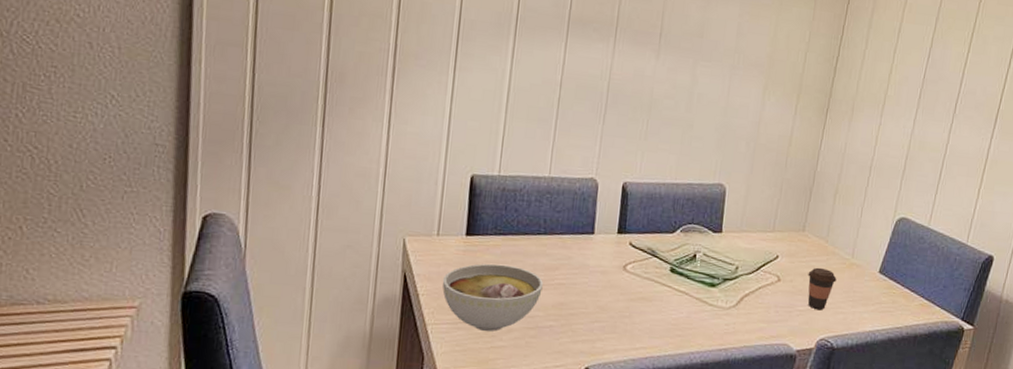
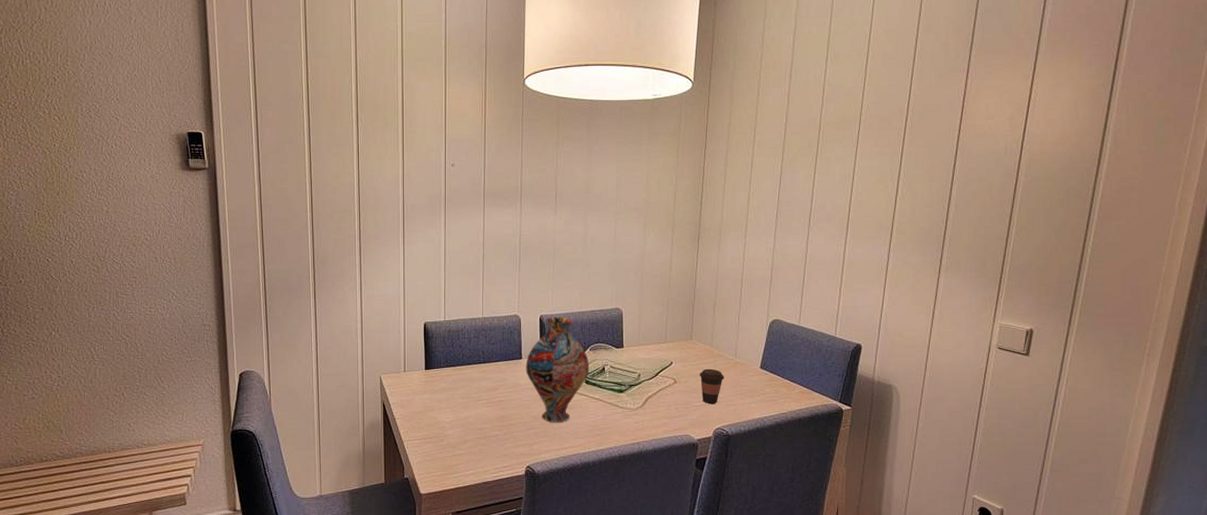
bowl: present [442,263,543,332] -> none [411,389,487,443]
vase: none [597,185,678,317] -> present [526,316,590,422]

